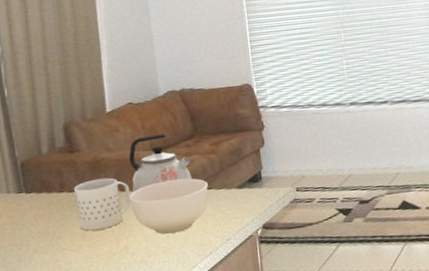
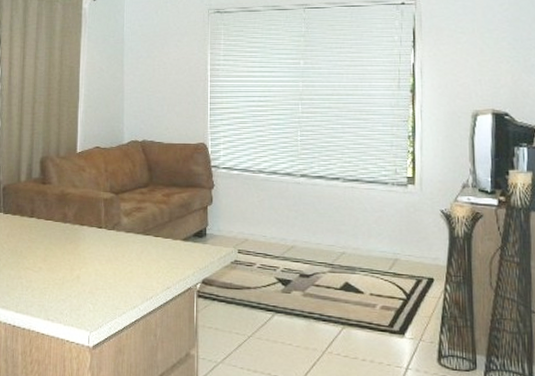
mug: present [74,177,131,231] -> none [42,210,88,257]
kettle: present [129,133,193,193] -> none [90,178,144,228]
bowl: present [129,178,209,234] -> none [86,222,156,272]

